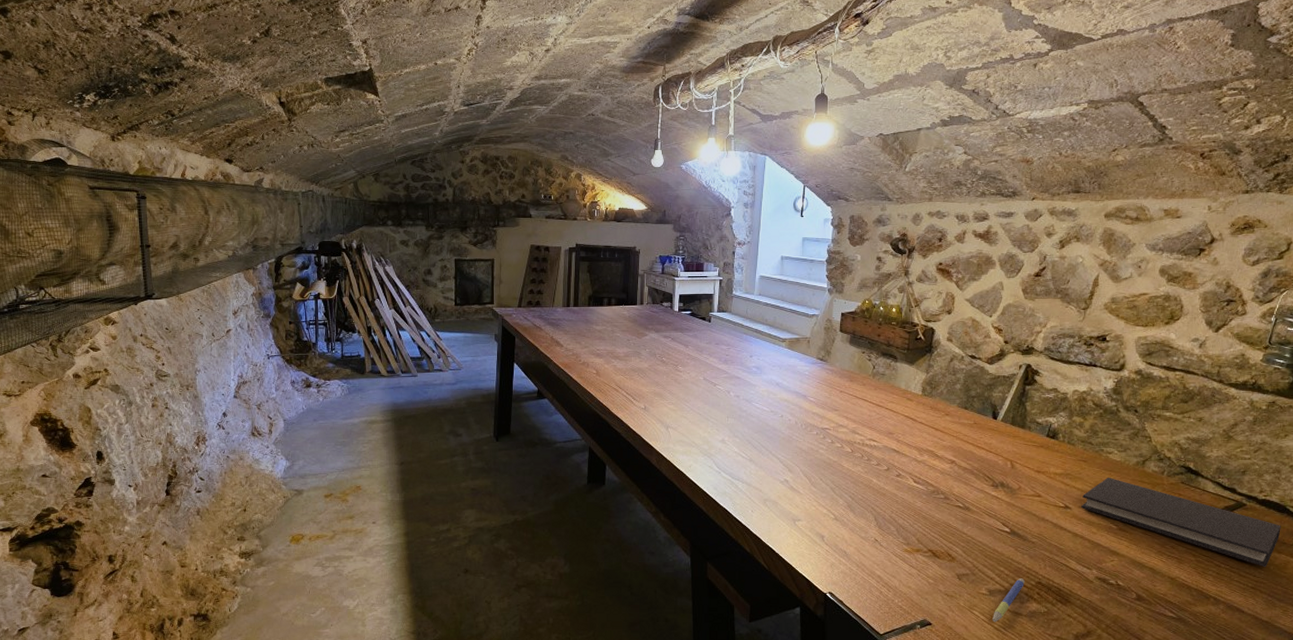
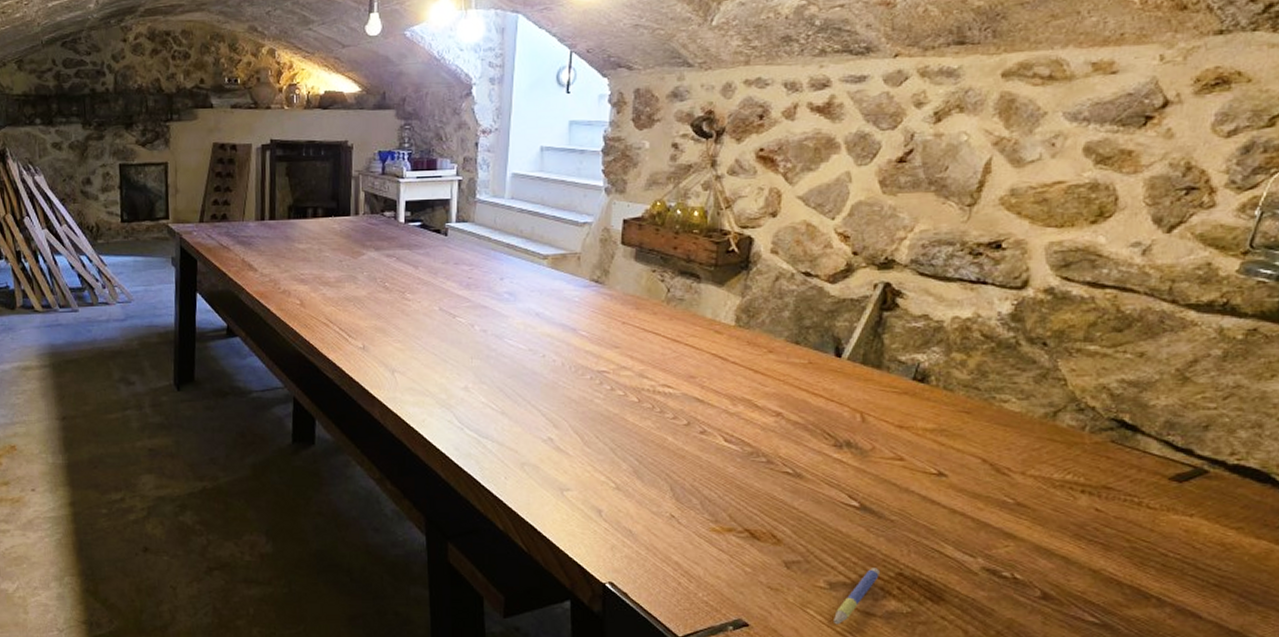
diary: present [1081,477,1281,568] -> none [962,433,1262,559]

